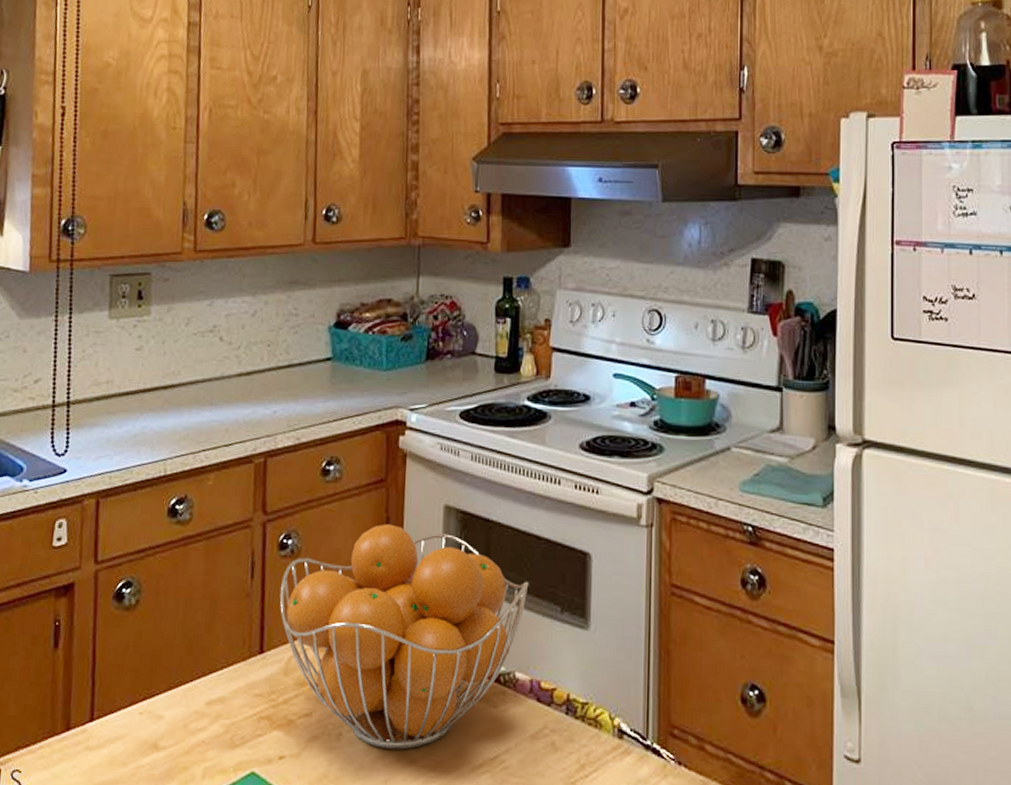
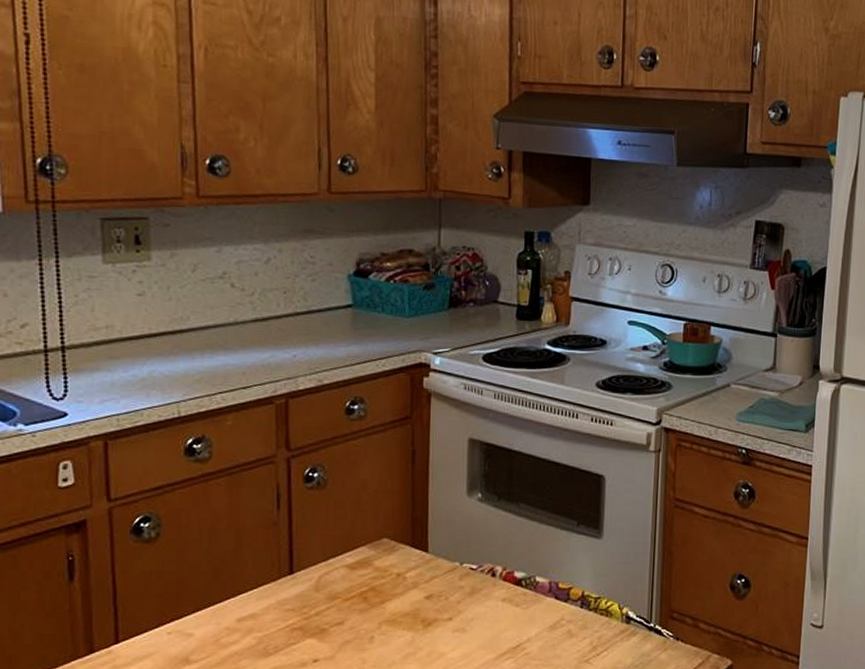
fruit basket: present [279,523,529,750] -> none [307,456,549,646]

